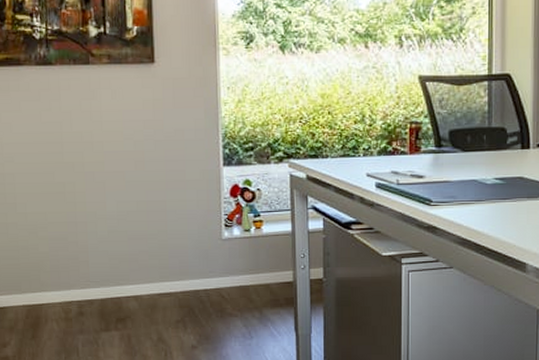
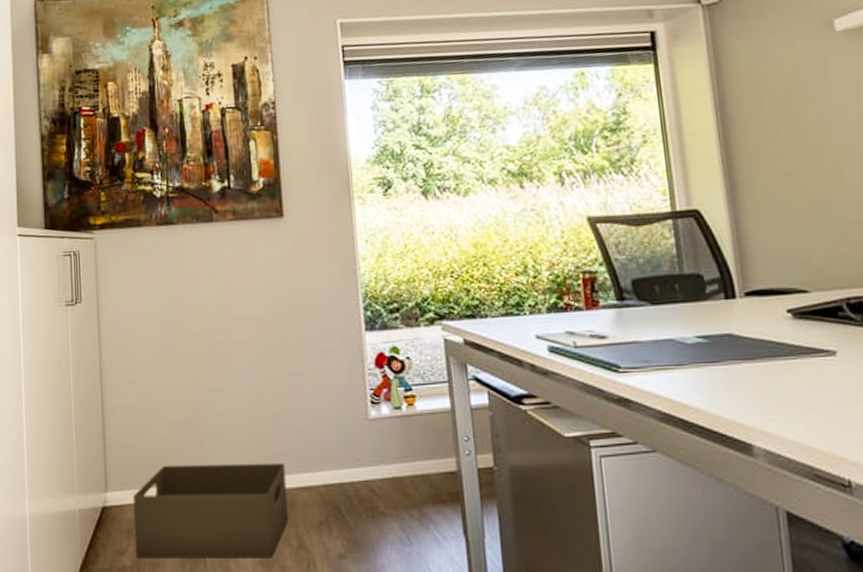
storage basket: none [14,273,151,350] -> present [132,462,289,559]

